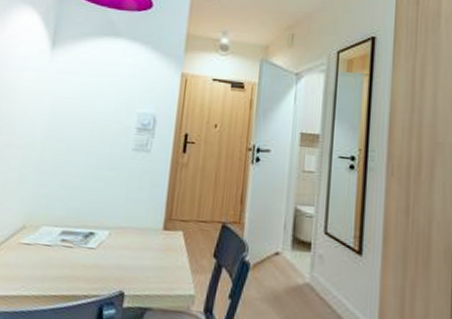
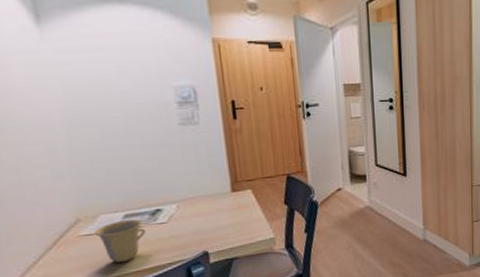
cup: none [32,236,75,282] -> present [94,219,146,263]

